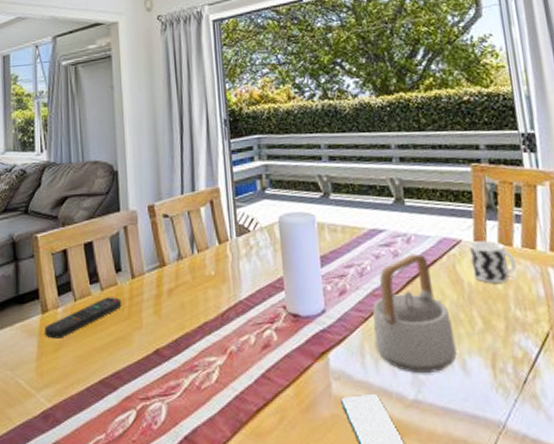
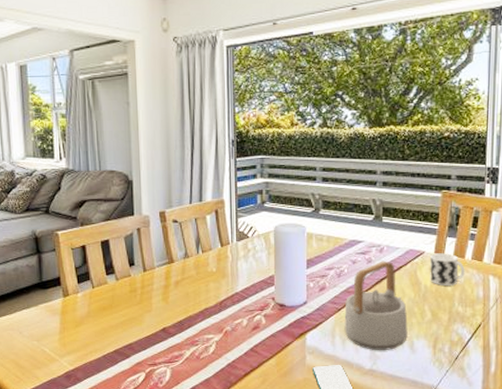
remote control: present [45,297,122,339] -> none [66,286,135,317]

